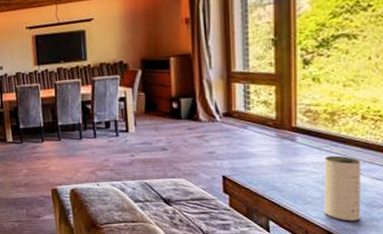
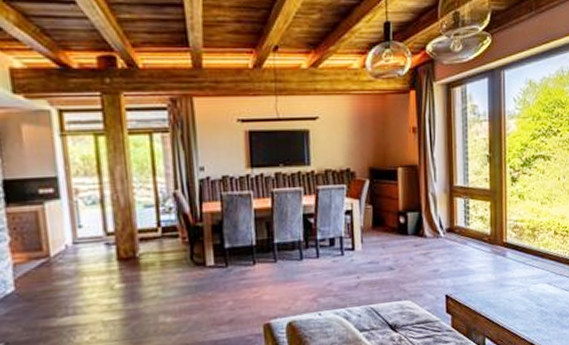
speaker: present [324,155,361,222] -> none [528,269,554,332]

